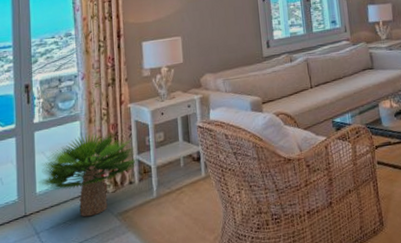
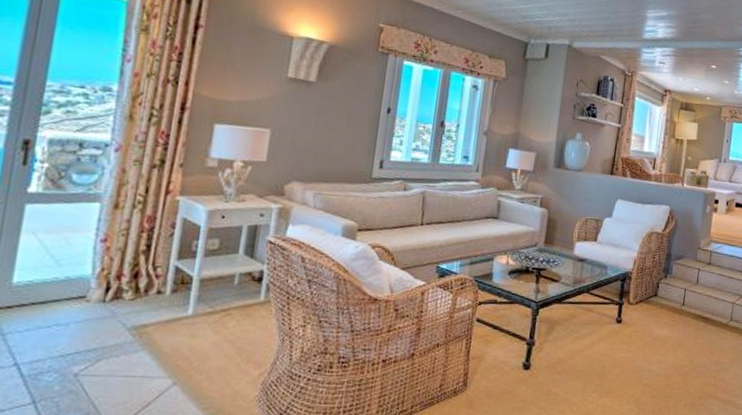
potted plant: present [39,130,139,217] -> none [18,221,178,325]

